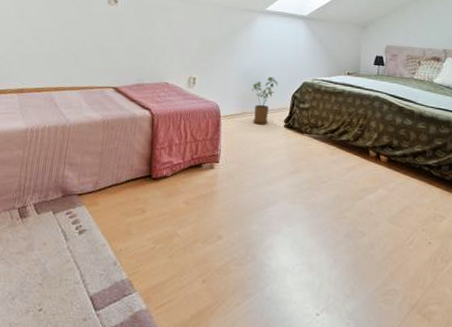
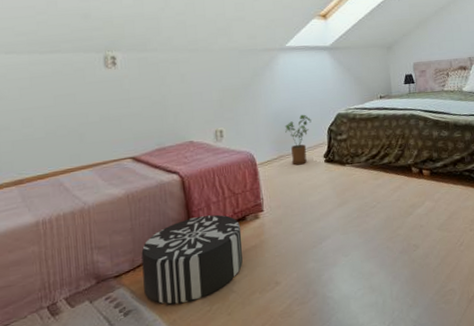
pouf: none [100,154,196,235] -> present [141,214,243,305]

